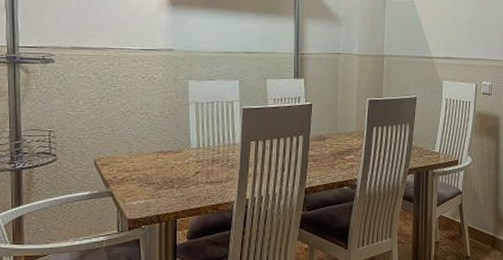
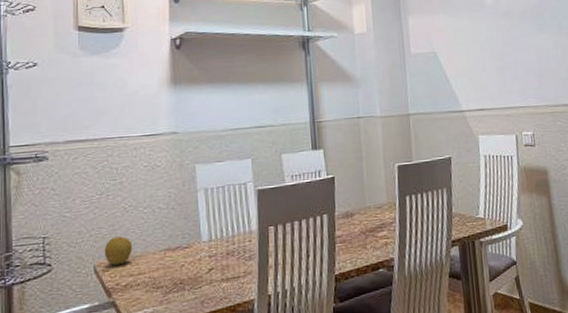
fruit: none [104,137,129,161] -> present [105,236,133,266]

